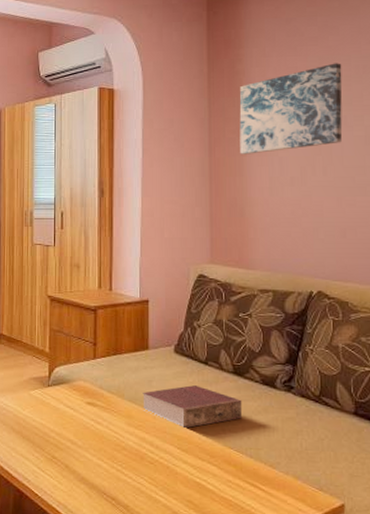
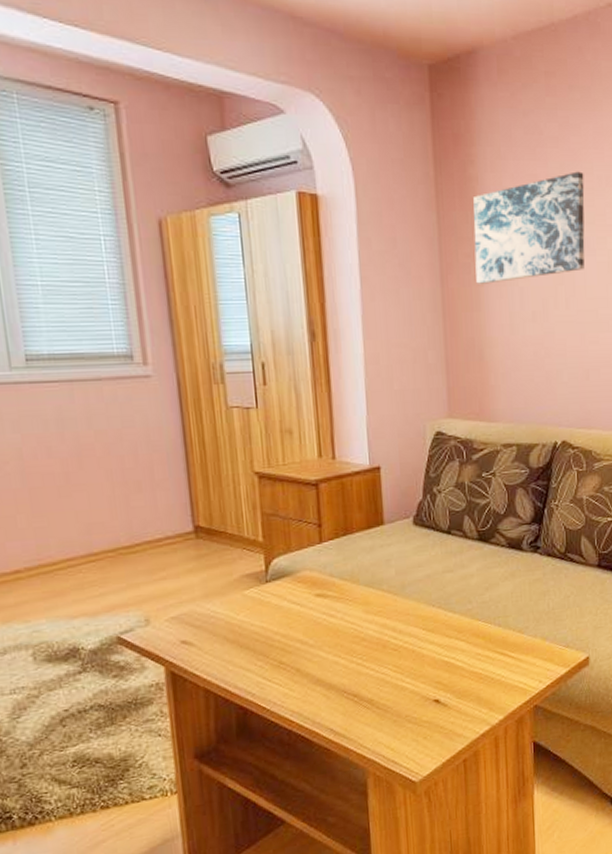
book: present [143,385,243,428] -> none [380,558,489,606]

